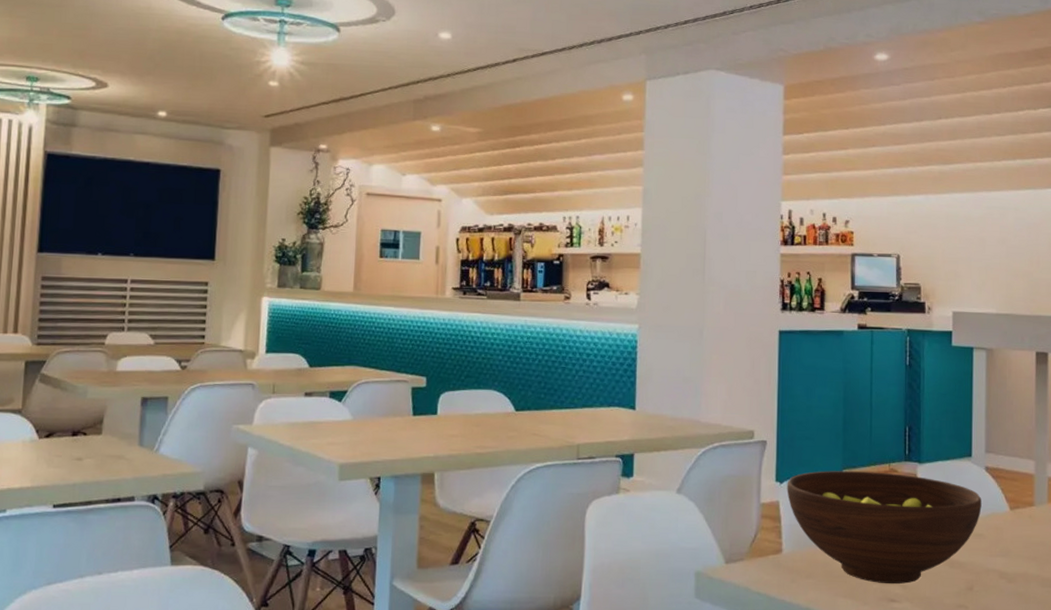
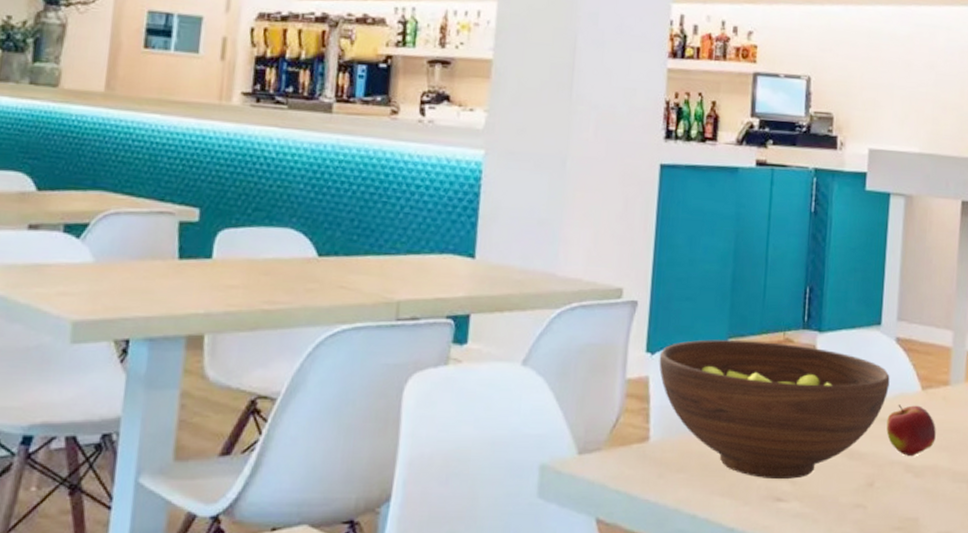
apple: none [981,522,1025,565] -> present [886,405,936,456]

